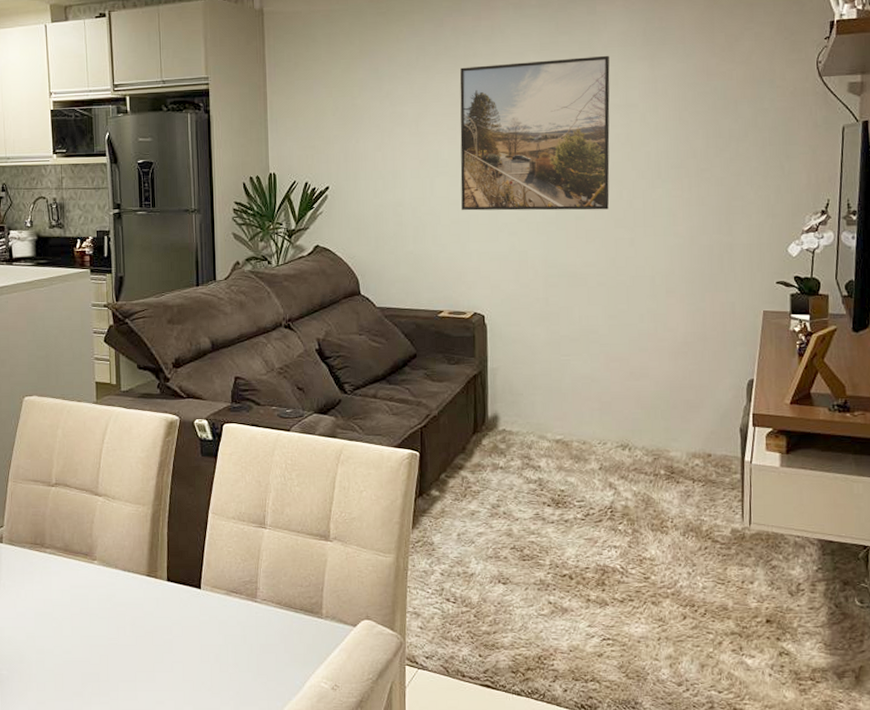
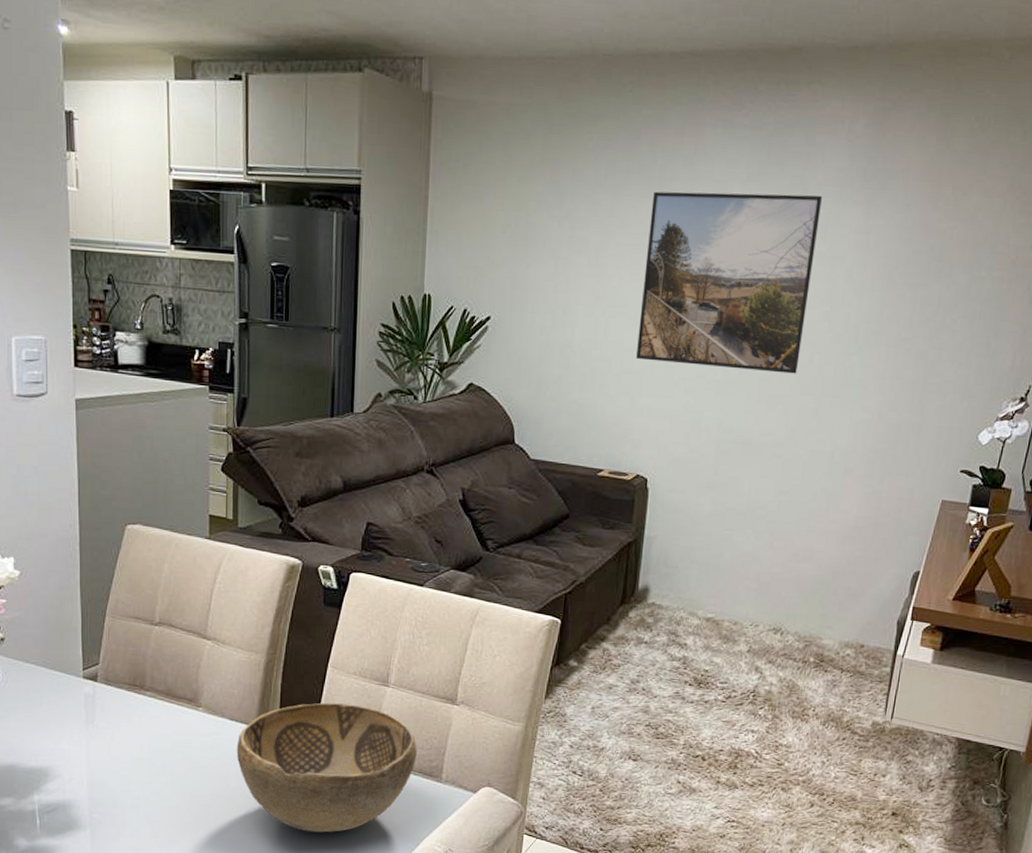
decorative bowl: none [130,548,297,676] -> present [236,702,417,833]

